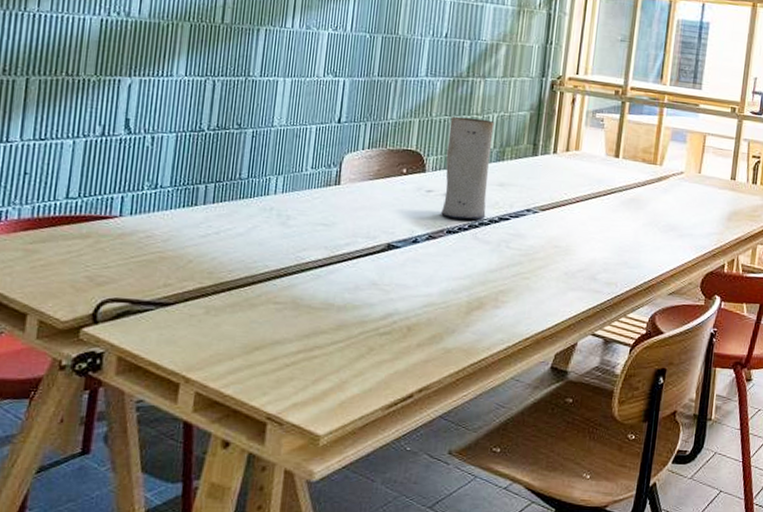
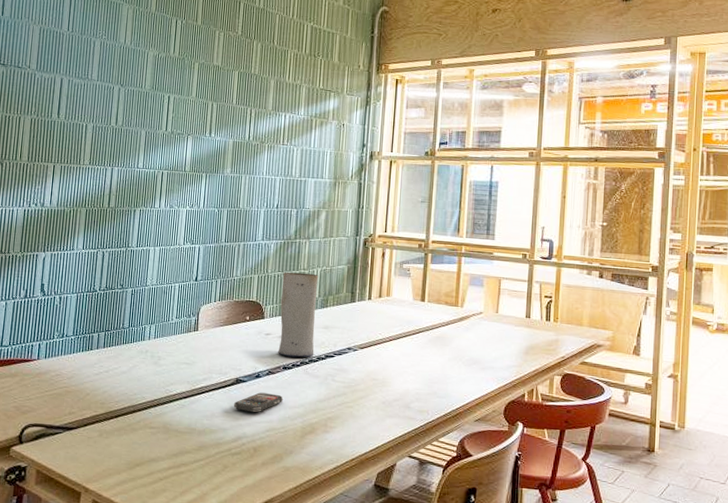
smartphone: none [383,261,446,285] -> present [233,392,284,413]

